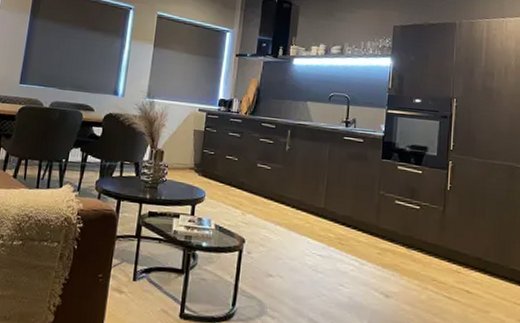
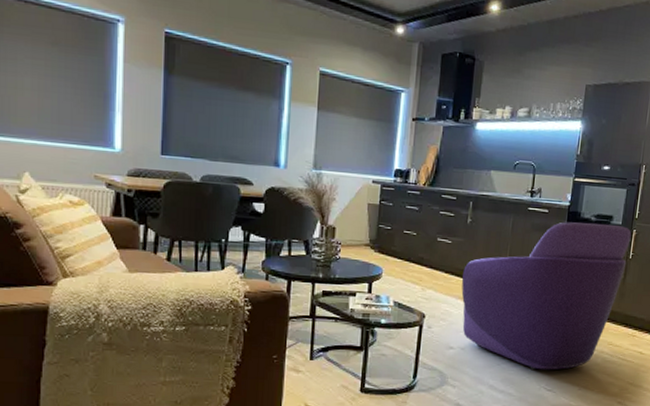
armchair: none [280,151,448,306] -> present [461,222,632,371]

